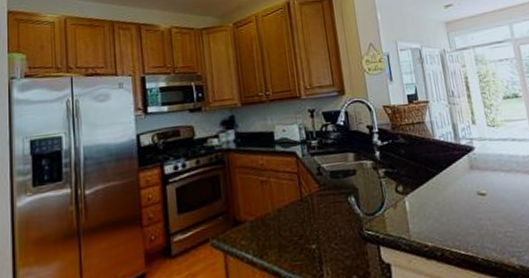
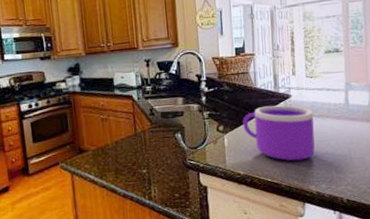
mug: none [424,159,510,227] -> present [243,105,315,161]

